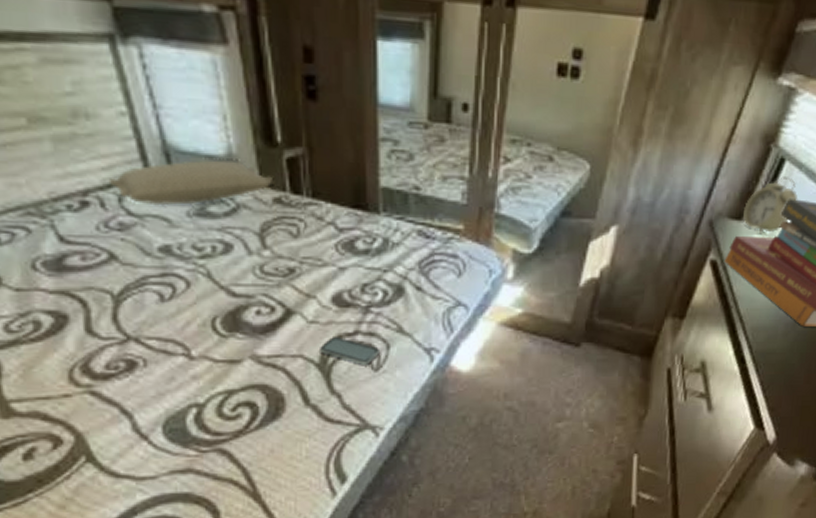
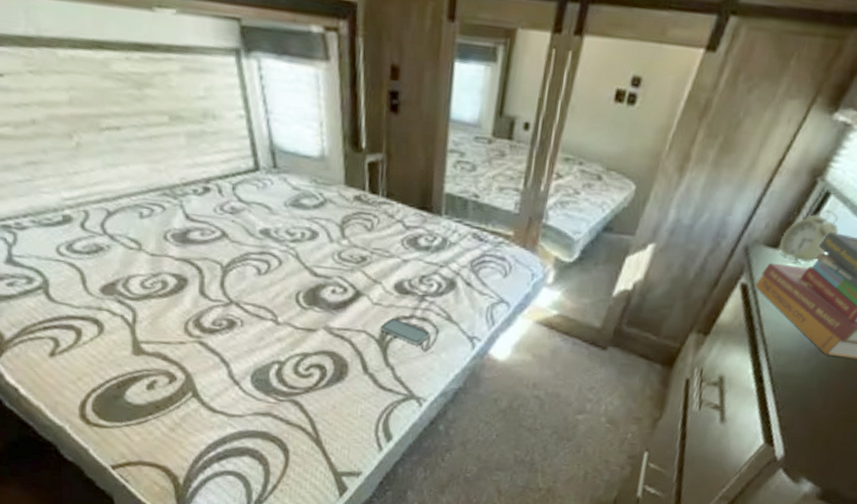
pillow: present [108,159,272,206] -> none [226,159,355,196]

